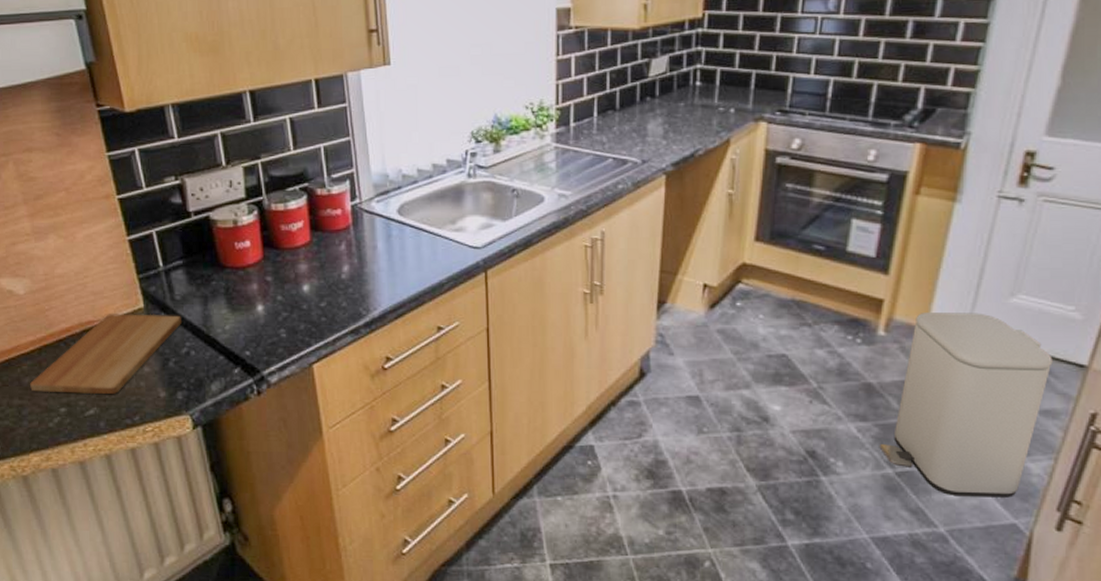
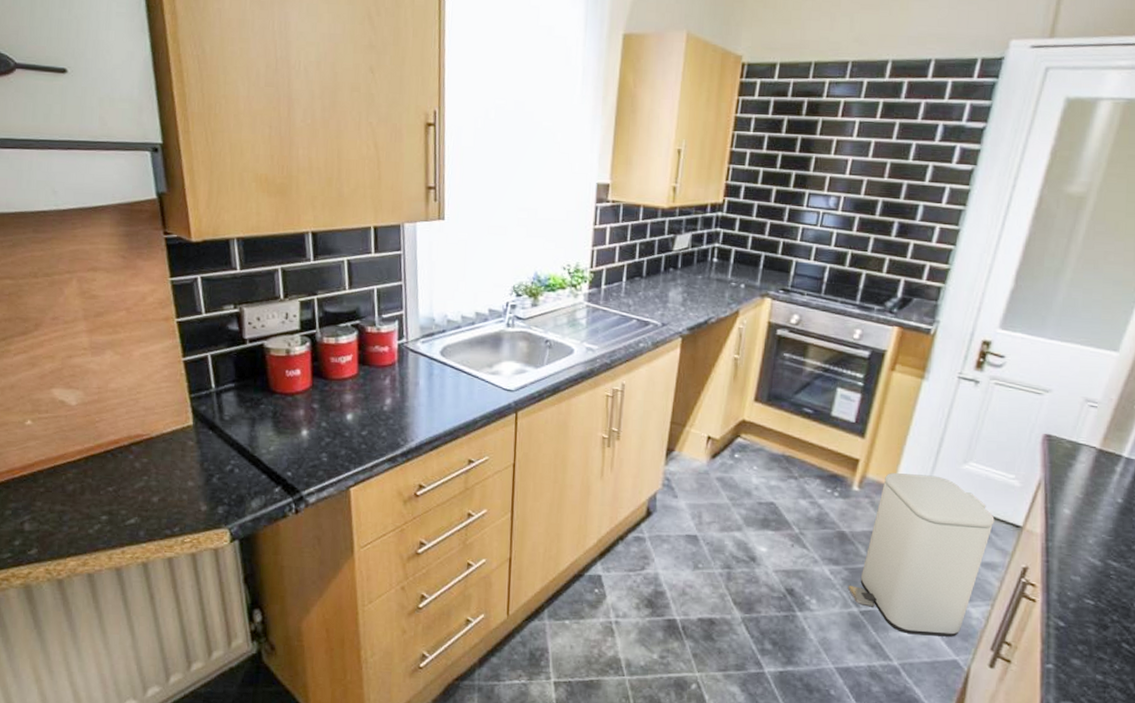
cutting board: present [29,314,181,395] -> none [72,429,228,506]

